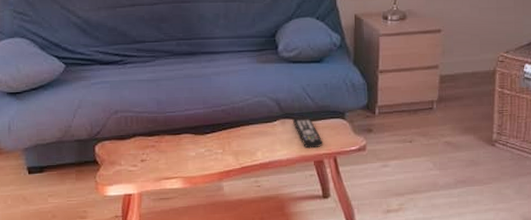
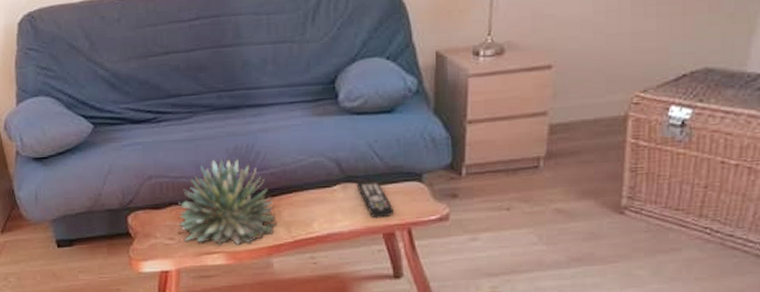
succulent plant: none [141,96,227,171] -> present [178,158,277,245]

